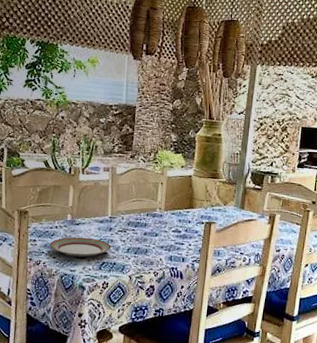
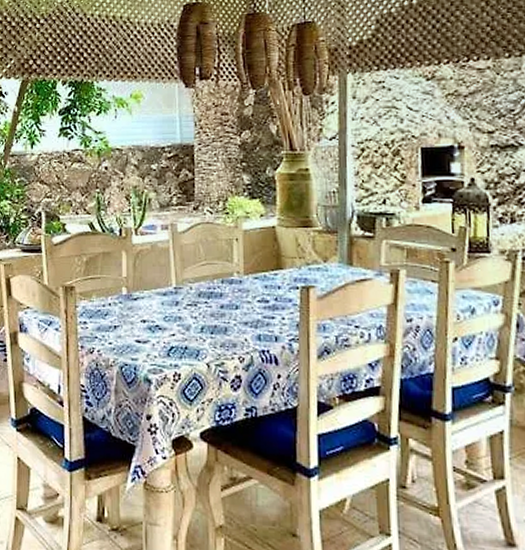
plate: present [49,237,111,258] -> none [103,315,180,342]

